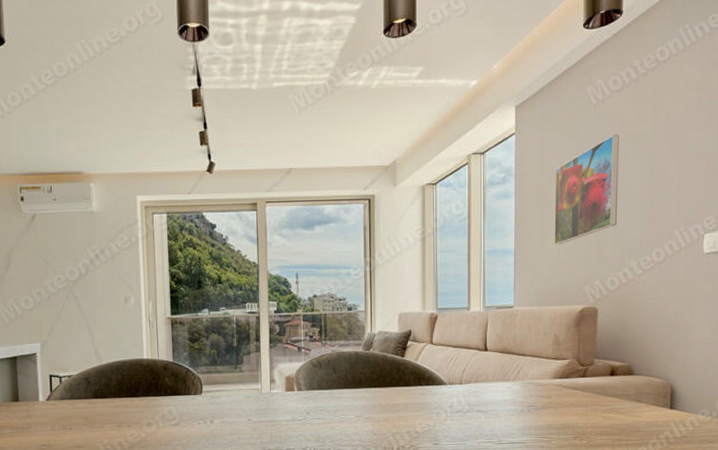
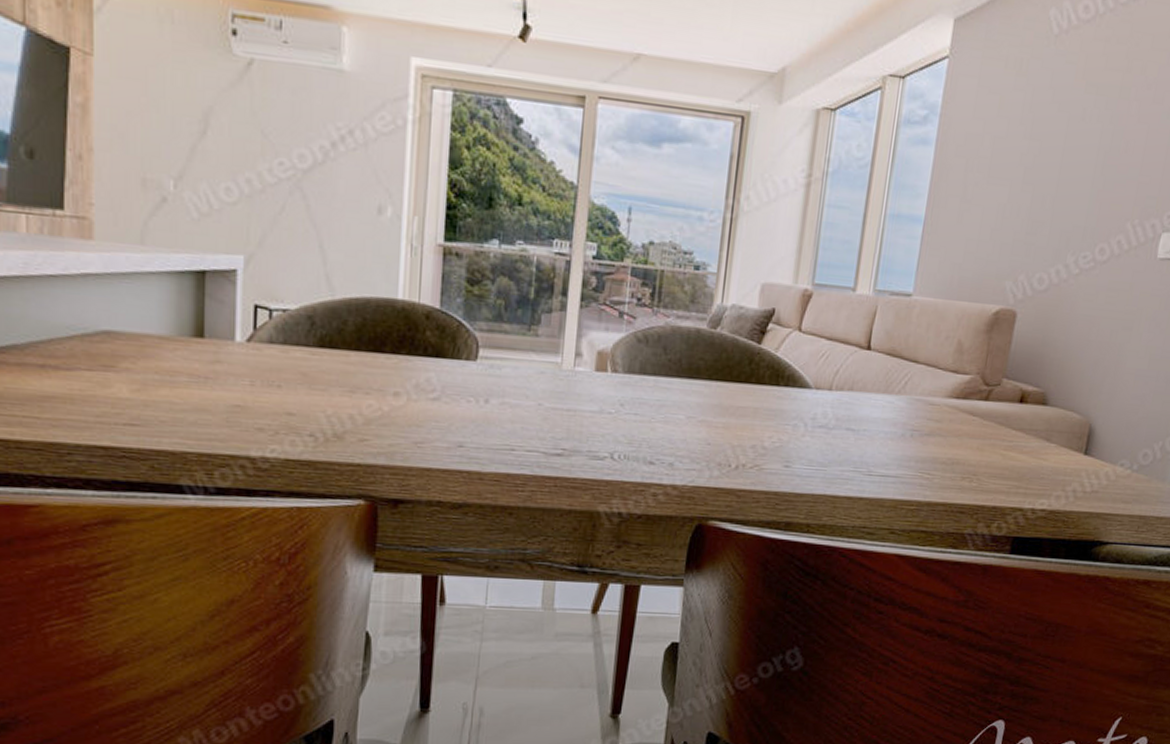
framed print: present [554,134,619,245] -> none [976,80,1080,220]

